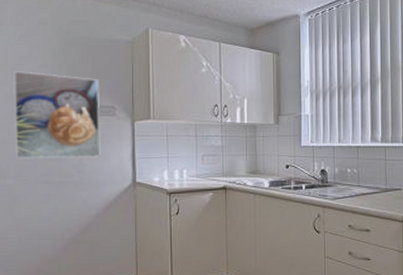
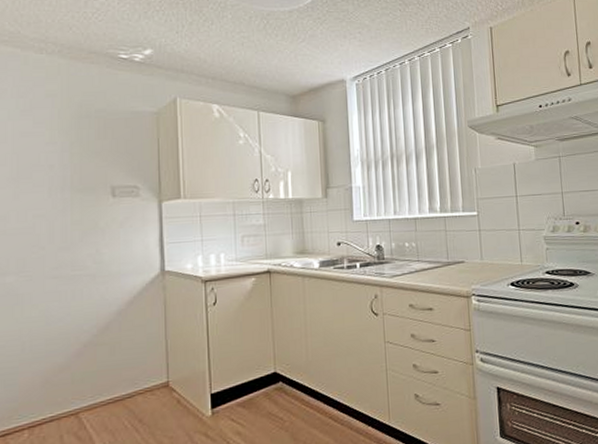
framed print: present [14,71,101,159] -> none [15,150,122,252]

